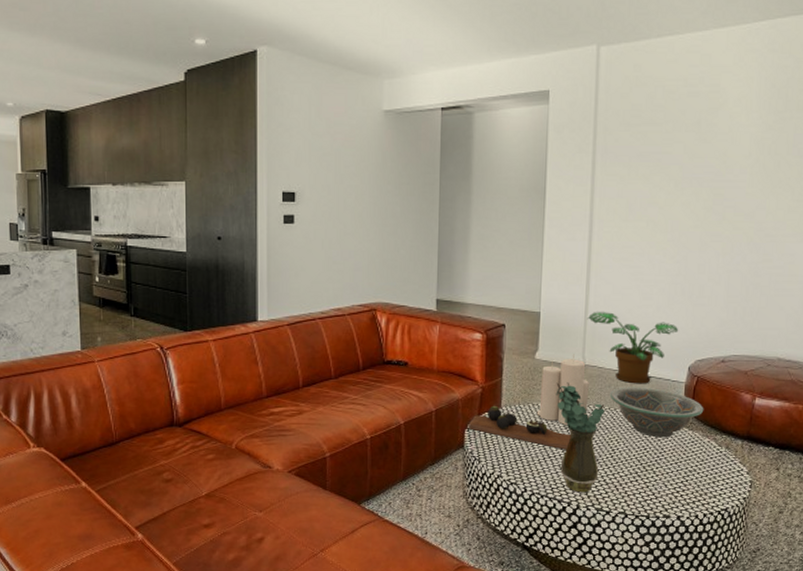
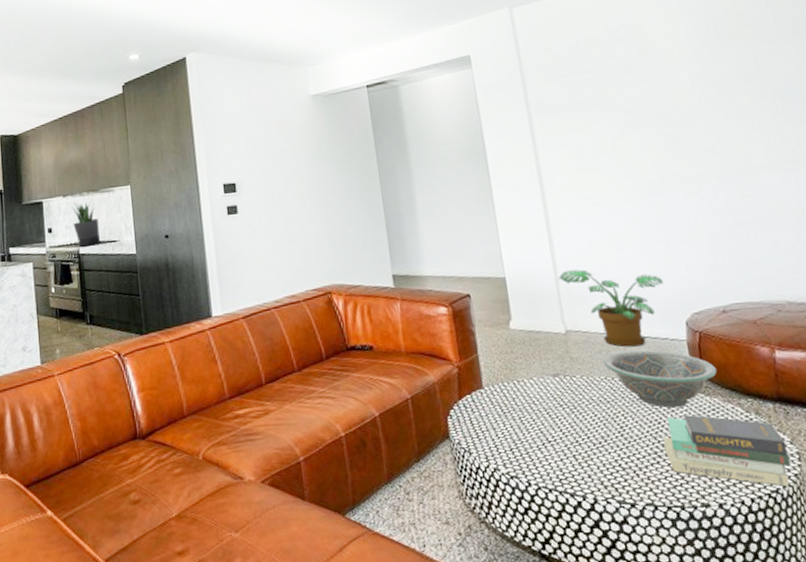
planter: none [121,194,151,240] -> present [71,202,101,248]
decorative tray: present [469,405,571,450] -> none [450,386,570,432]
candle: present [536,354,589,426] -> none [520,319,584,403]
vase: present [555,382,605,493] -> none [539,352,612,483]
books: none [644,444,744,507] -> present [662,414,791,487]

